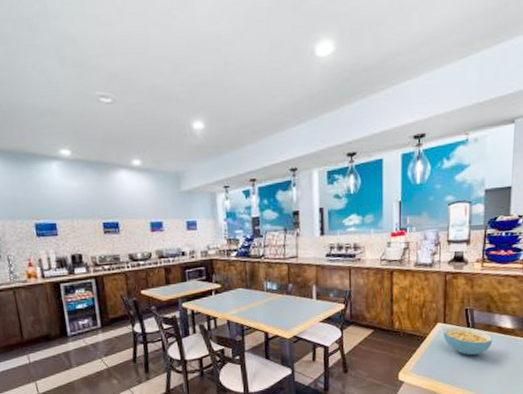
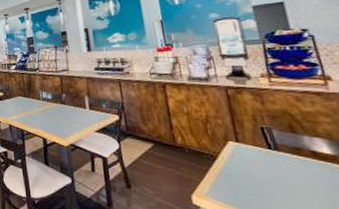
cereal bowl: present [443,326,493,355] -> none [237,147,309,183]

